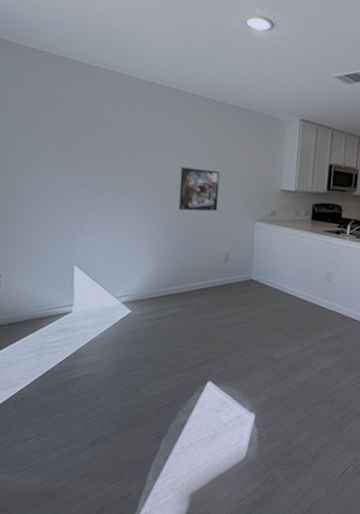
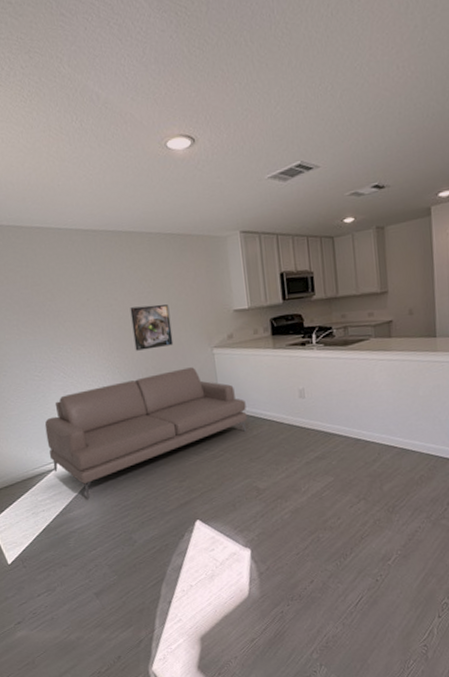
sofa: none [67,234,276,348] -> present [44,367,248,500]

